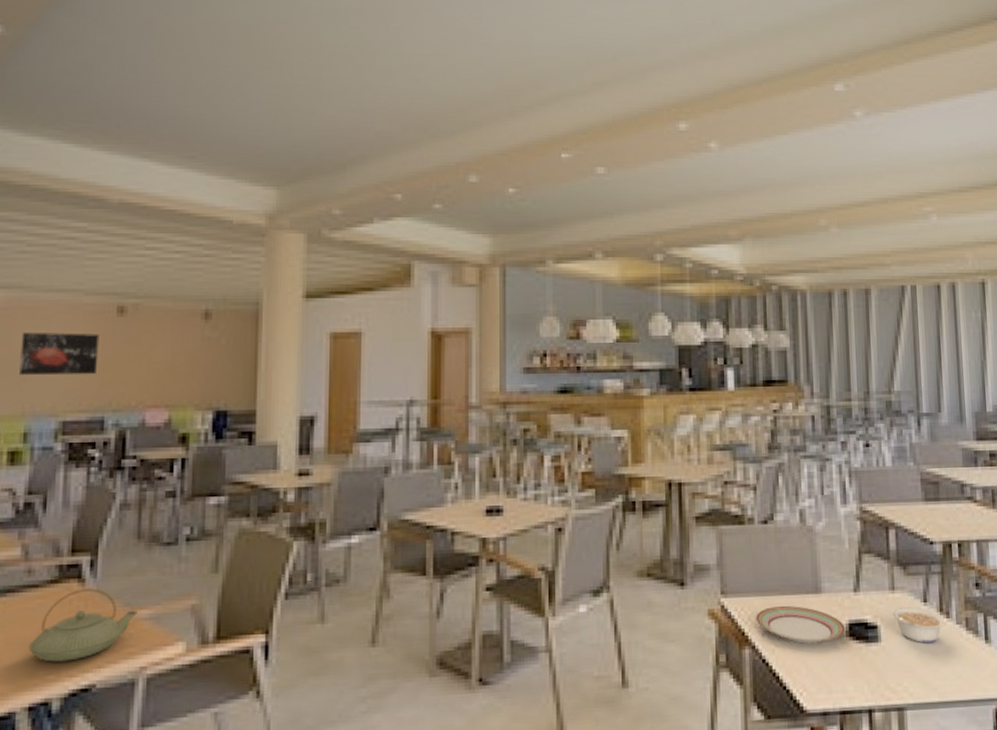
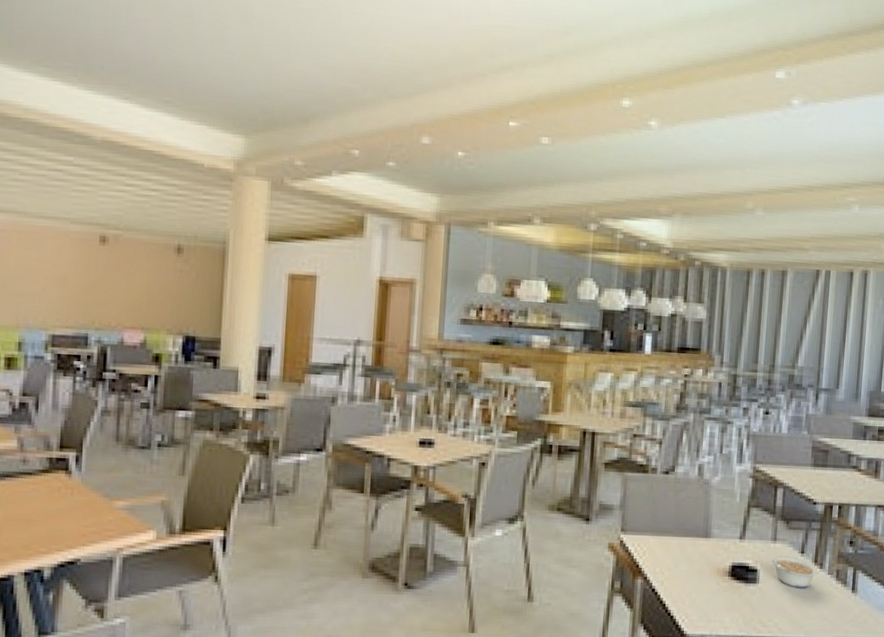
wall art: present [18,332,99,376] -> none [13,252,84,296]
teapot: present [28,588,137,662] -> none [24,479,116,538]
plate: present [756,606,846,644] -> none [650,546,729,579]

